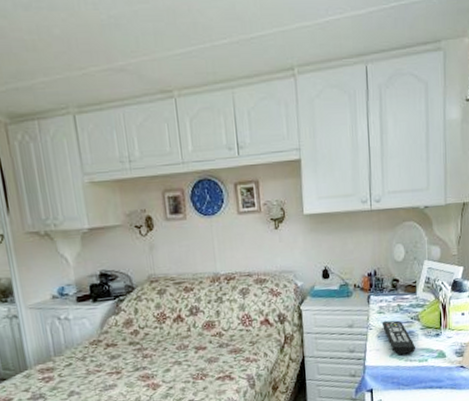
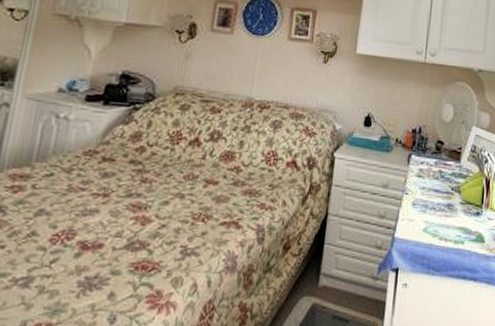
remote control: present [383,320,415,355] -> none [420,188,452,232]

